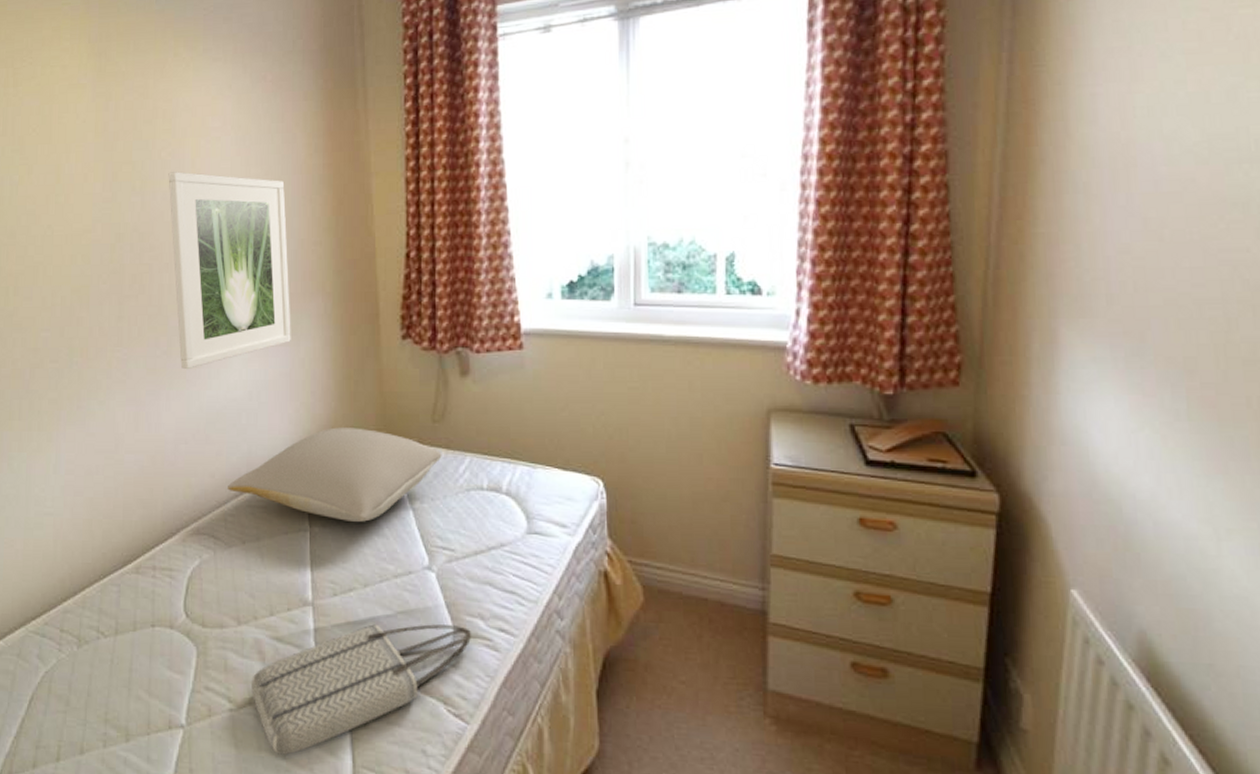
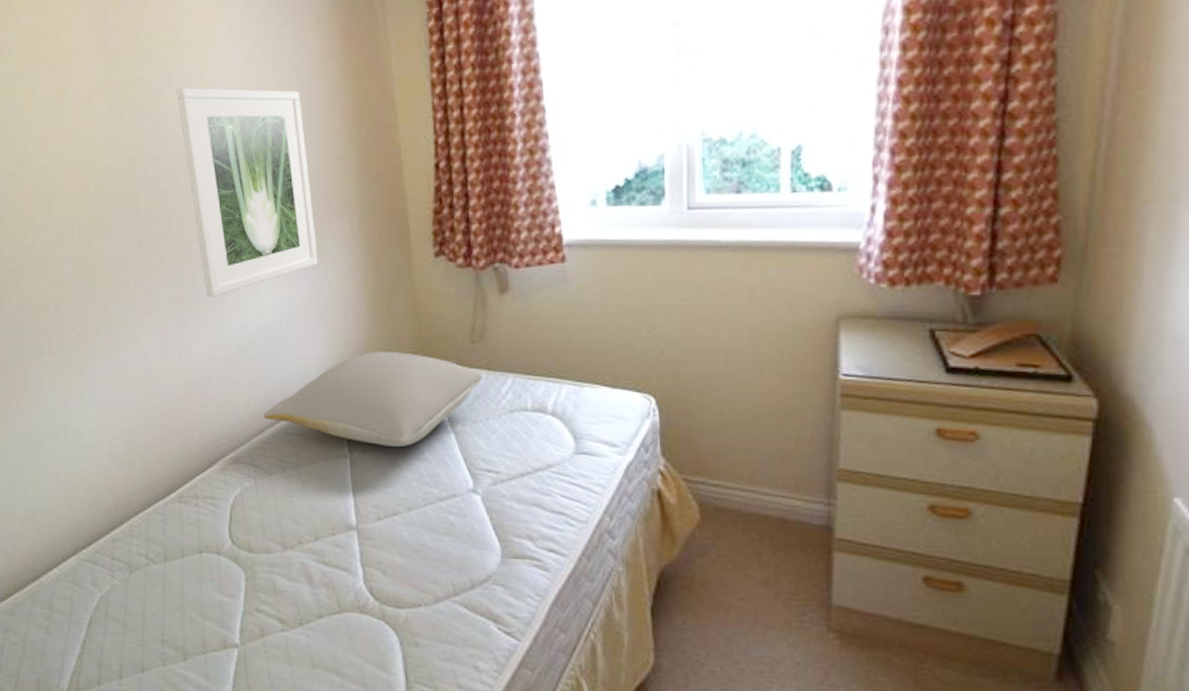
tote bag: present [251,624,472,755] -> none [301,546,521,672]

